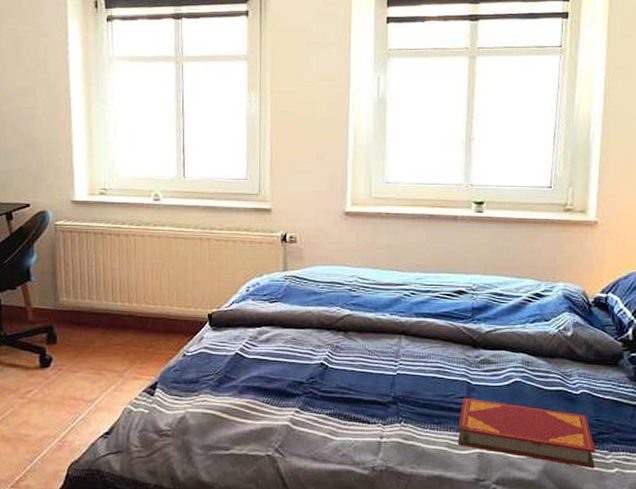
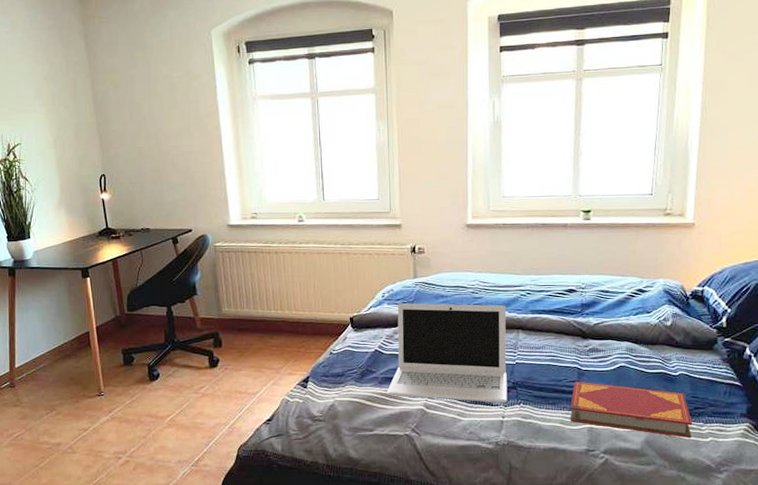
laptop: none [247,300,388,420] -> present [386,303,508,403]

